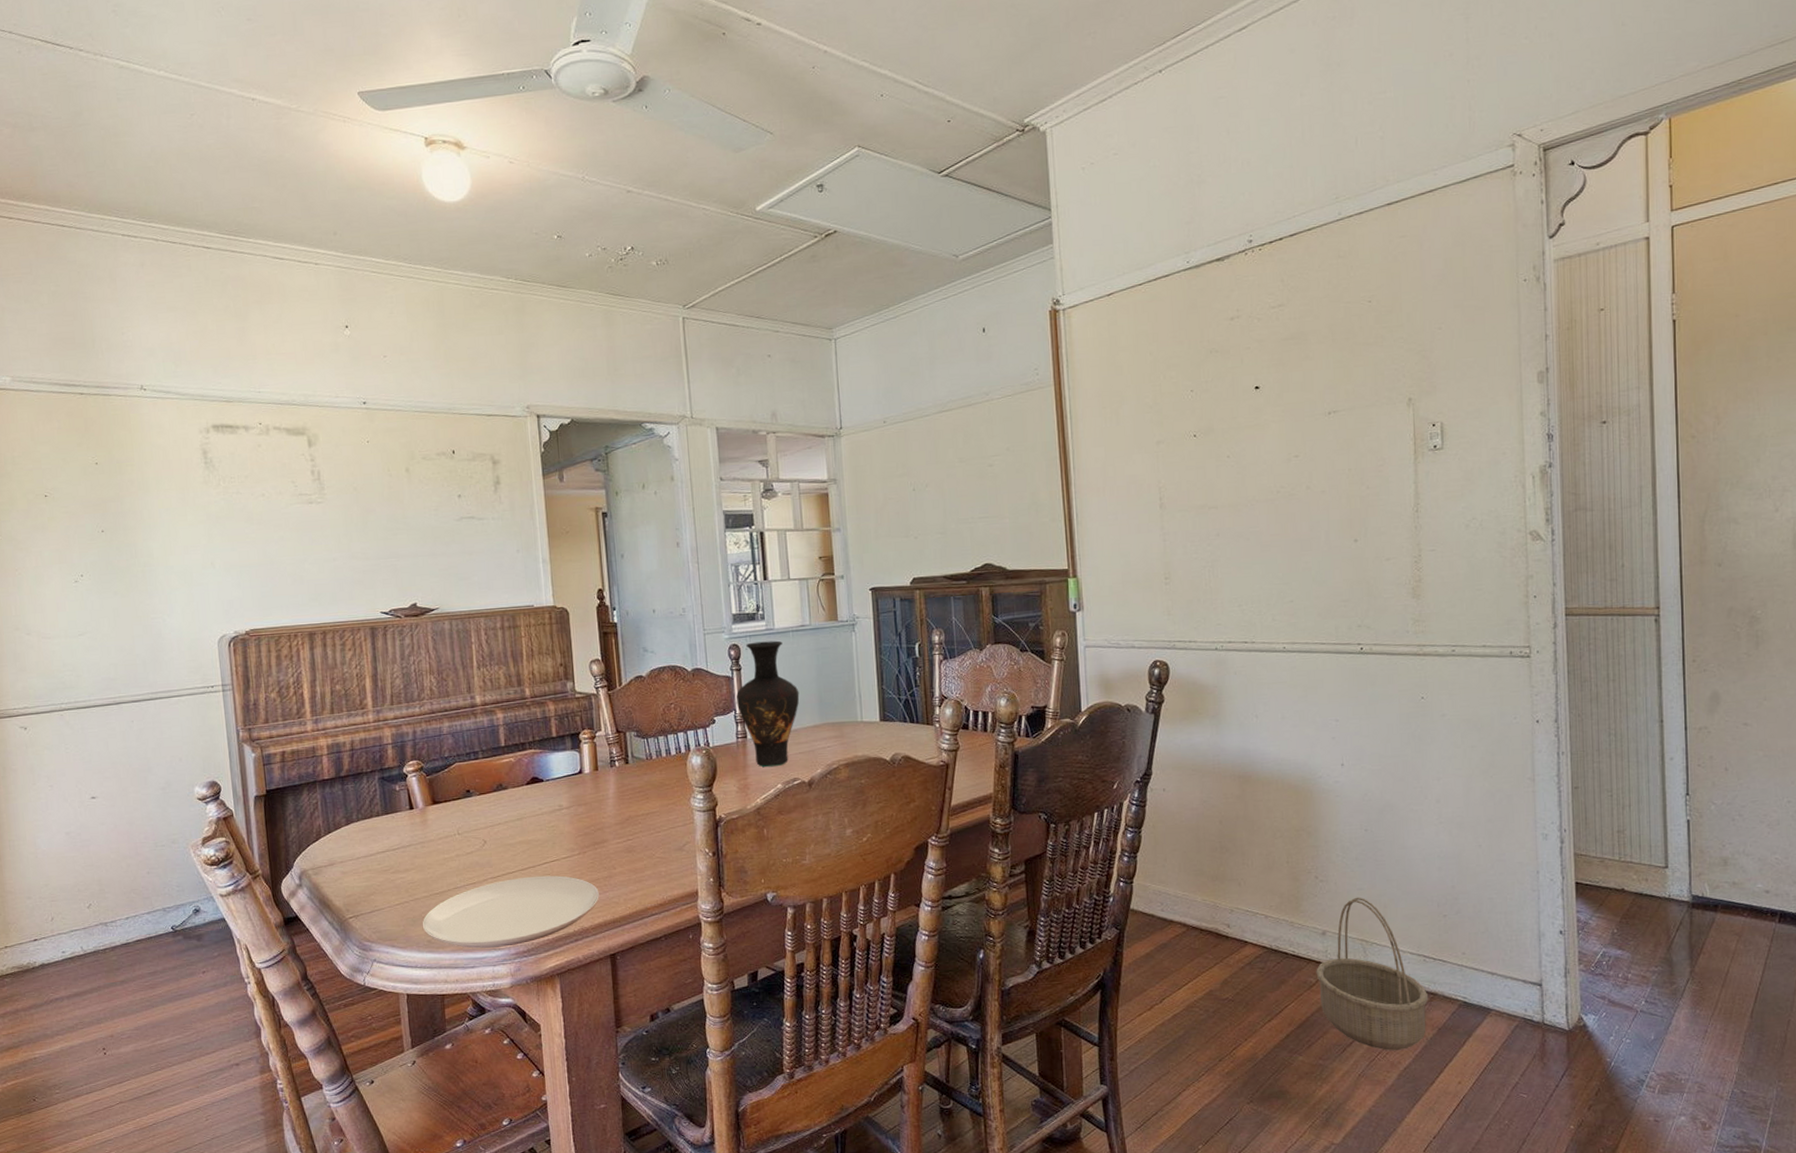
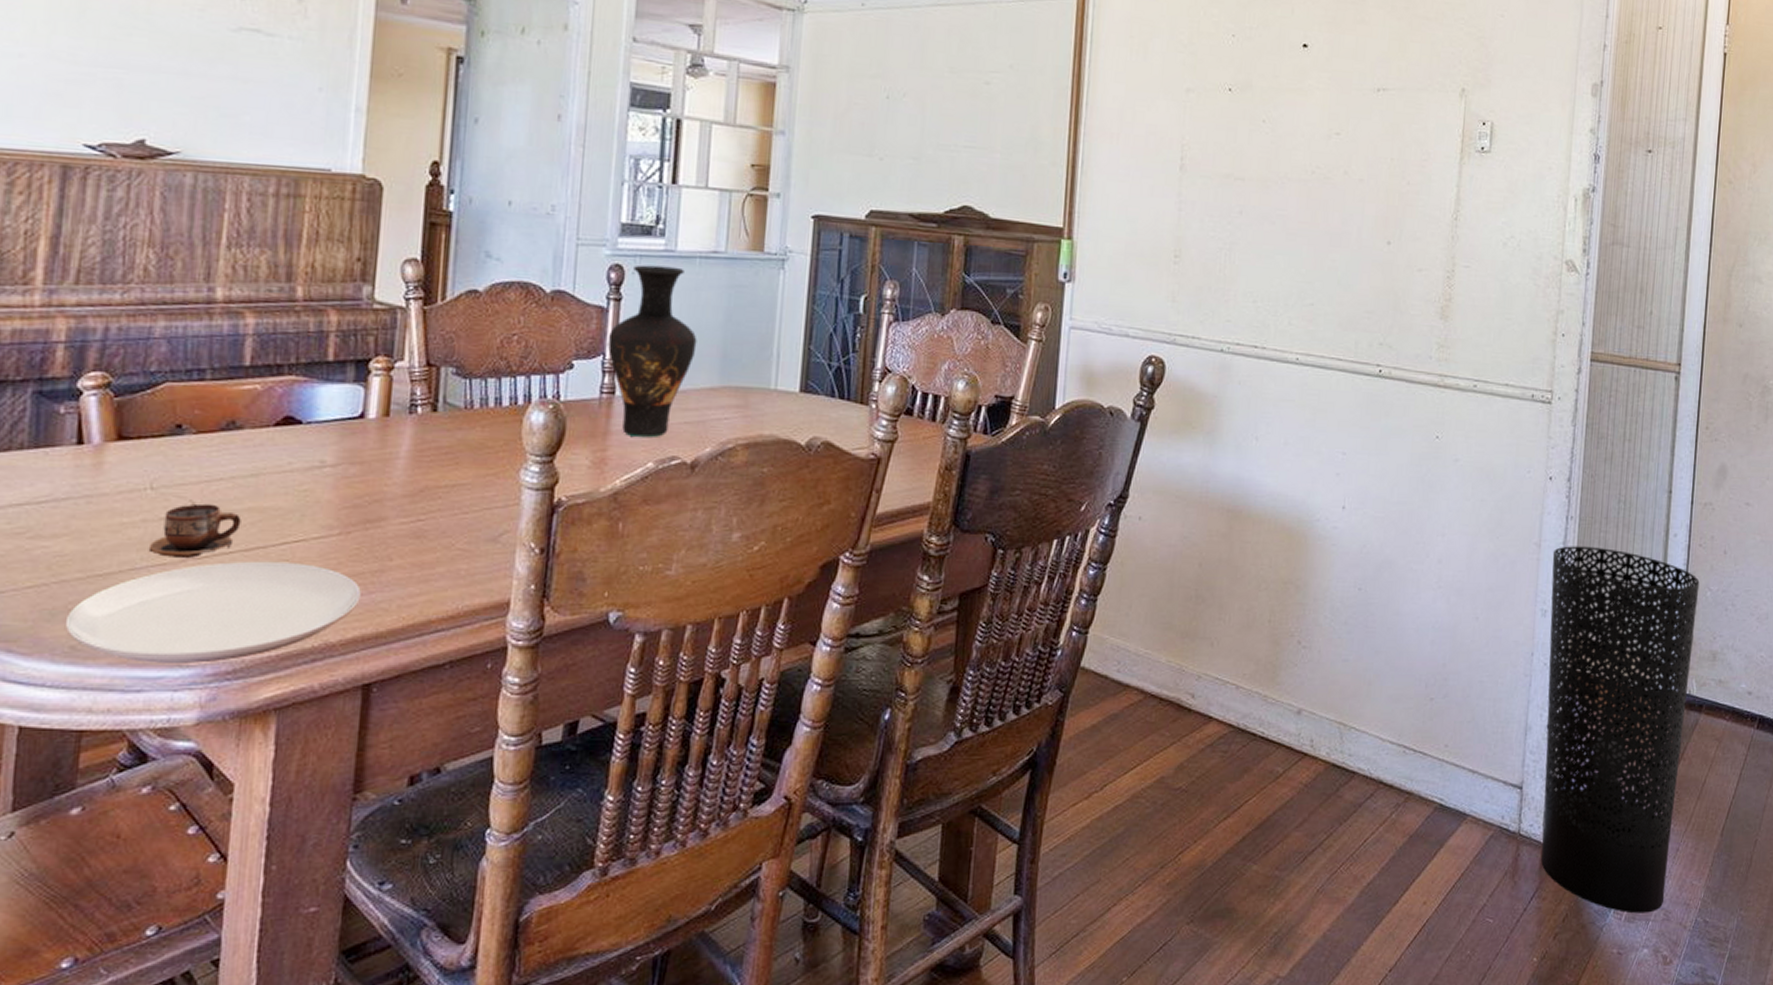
cup: none [463,841,517,879] -> present [148,503,241,559]
basket: present [1316,897,1429,1050] -> none [1284,670,1404,861]
umbrella stand: none [1547,776,1702,1087] -> present [1541,546,1700,914]

